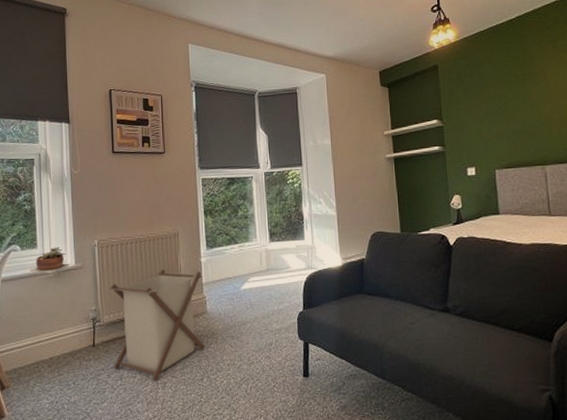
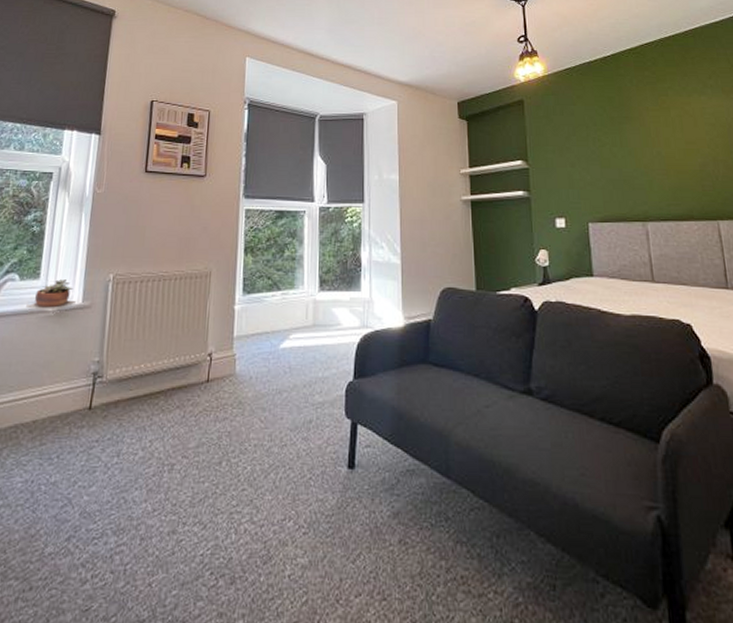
laundry basket: present [110,269,205,380] -> none [110,315,234,460]

